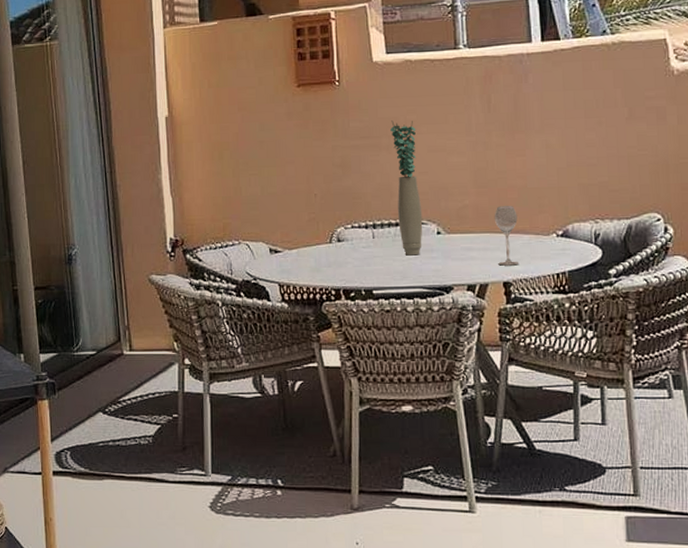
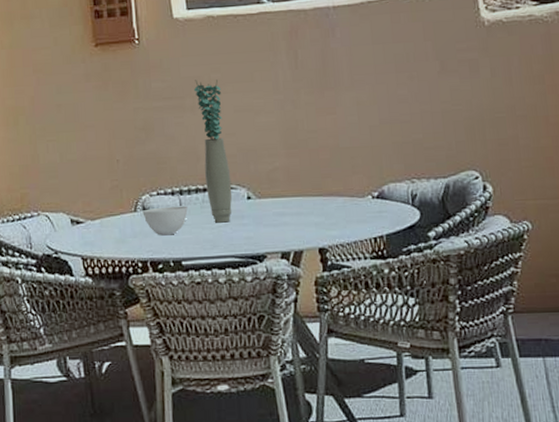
bowl: none [337,239,380,266] -> present [142,206,188,236]
wineglass: present [494,206,519,266] -> none [306,167,335,231]

